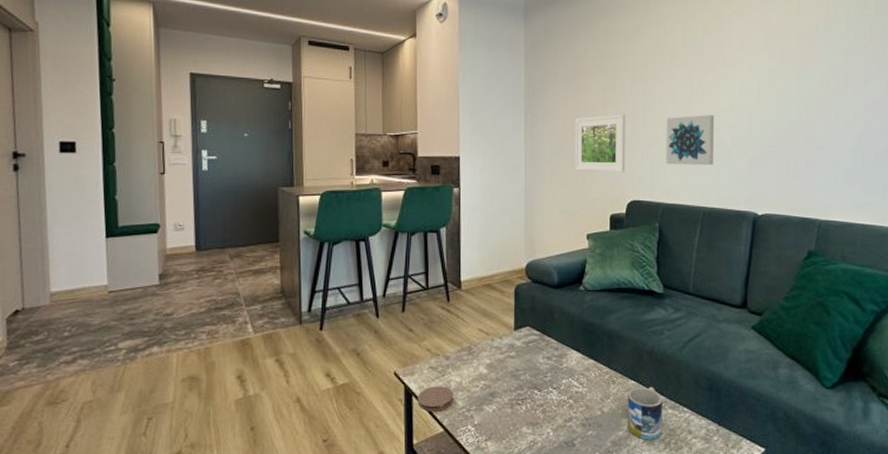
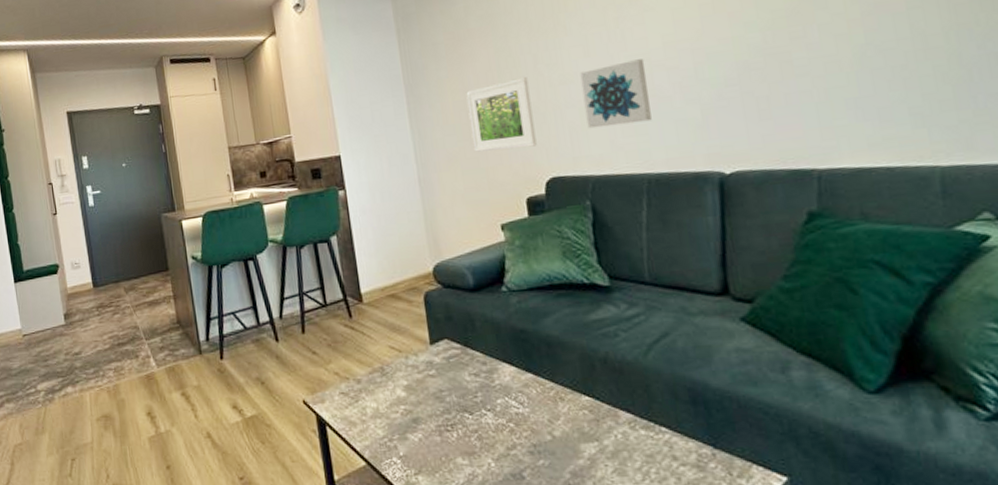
coaster: present [417,386,454,412] -> none [331,413,373,443]
mug: present [627,387,663,440] -> none [583,403,637,469]

